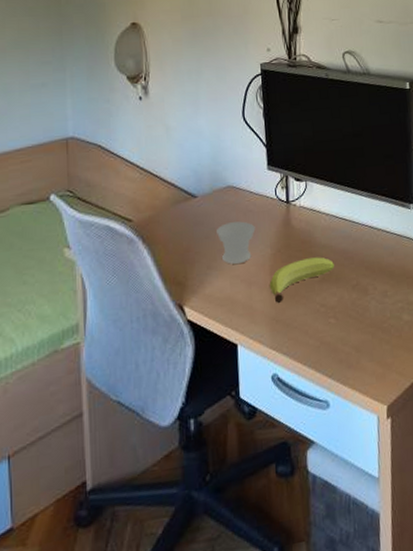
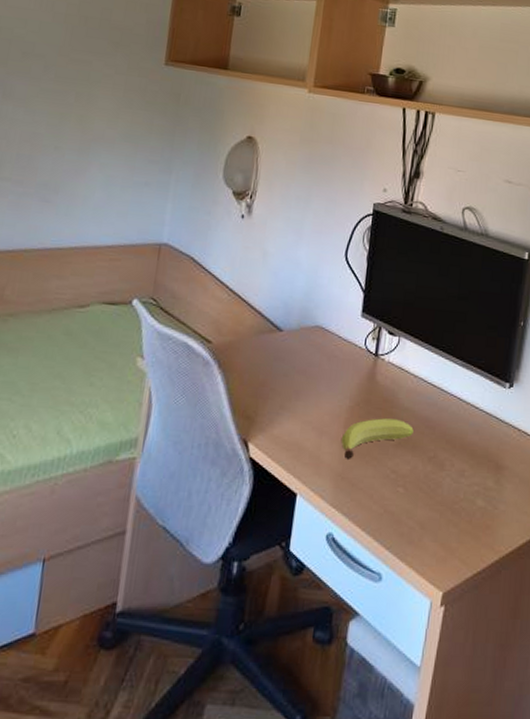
cup: present [216,221,256,264] -> none [296,364,338,409]

